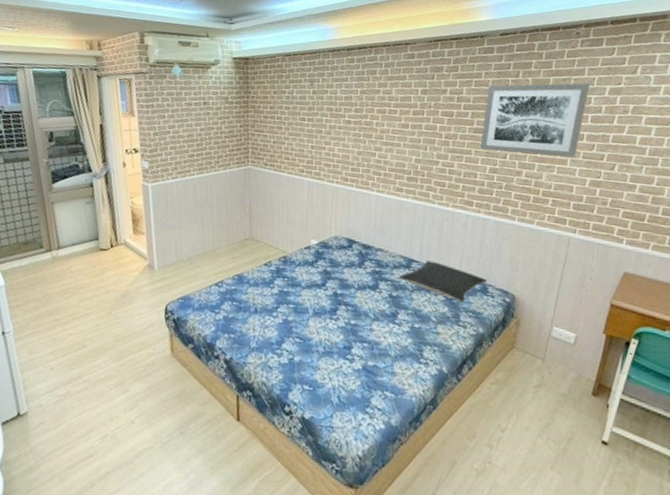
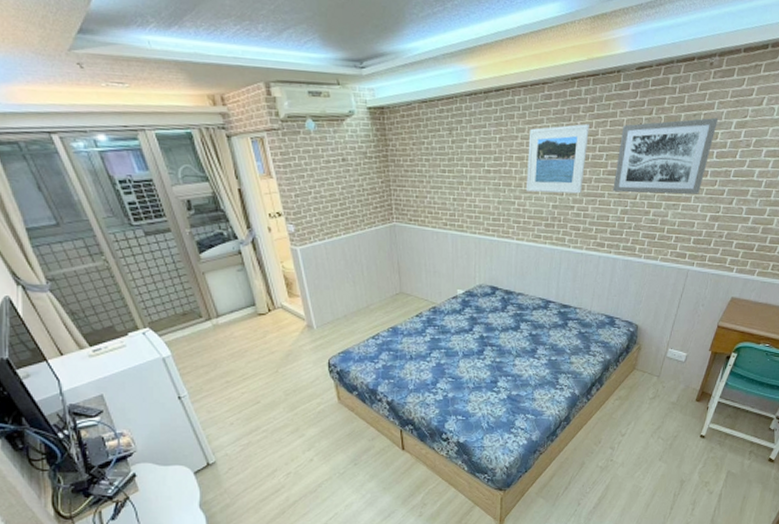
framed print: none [388,82,453,150] -> present [526,124,589,194]
pillow: present [398,260,487,303] -> none [537,301,614,335]

